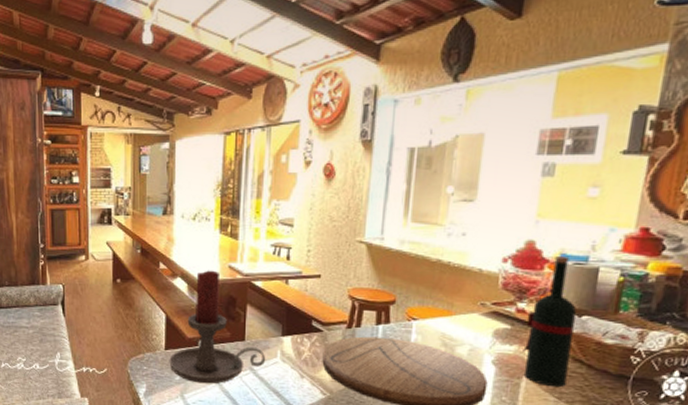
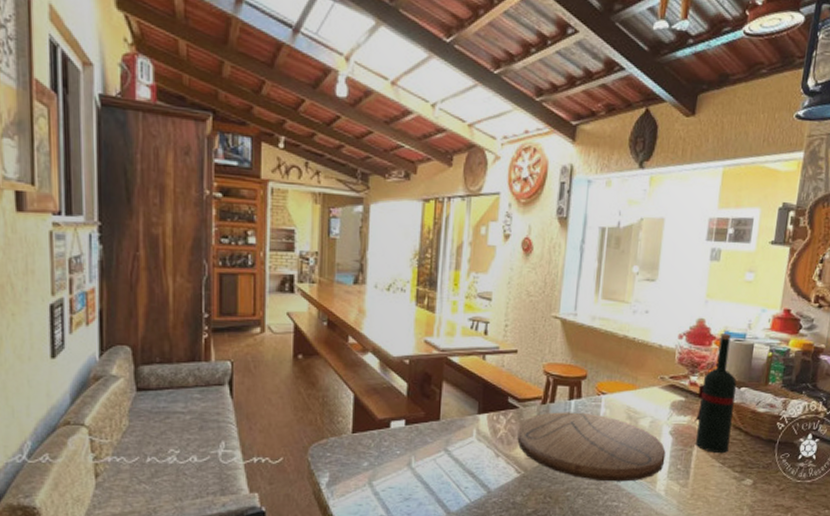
candle holder: present [169,270,266,384] -> none [356,345,462,469]

